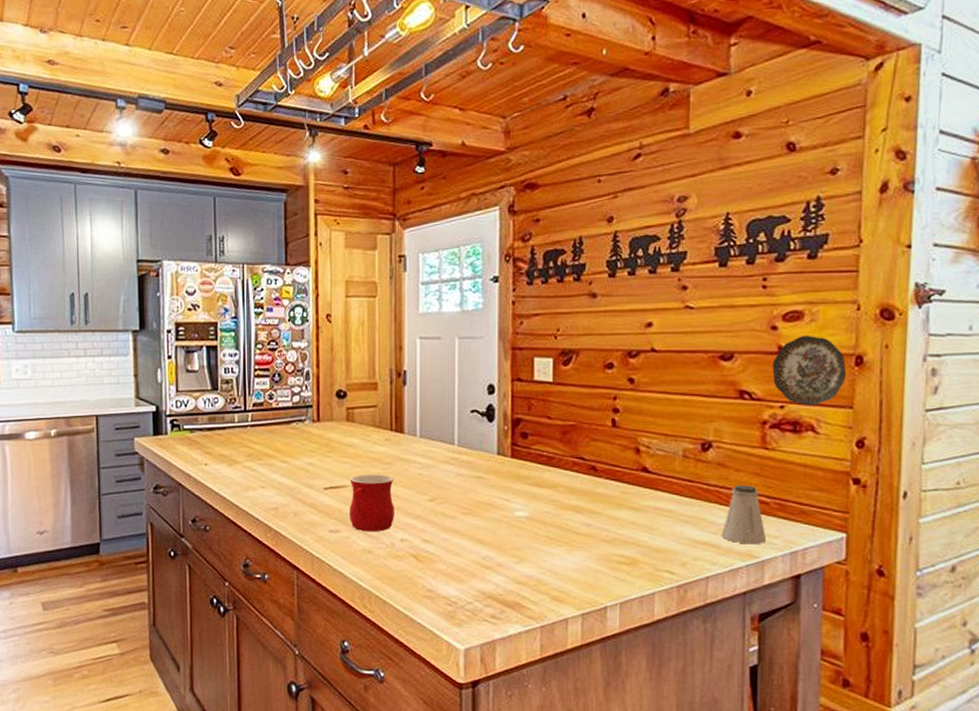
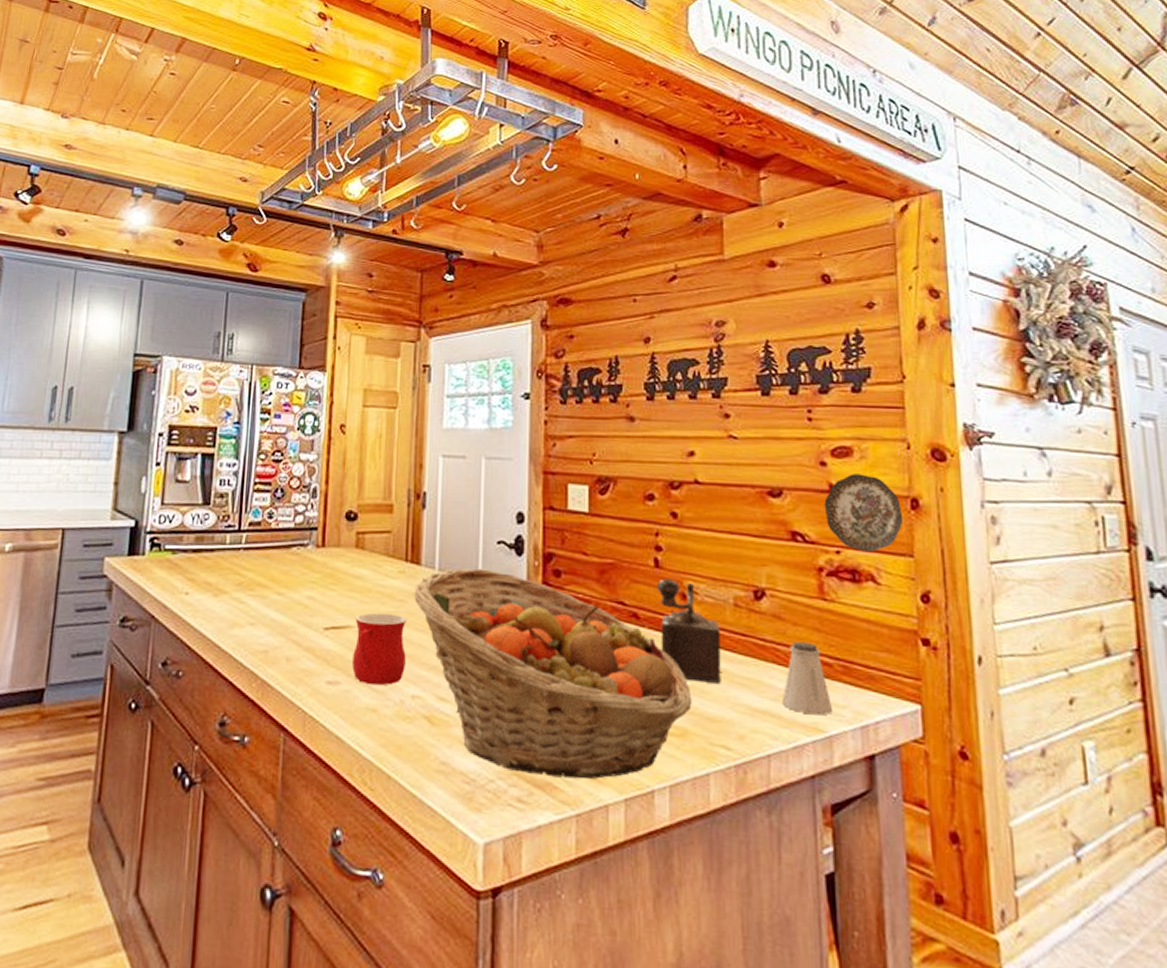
fruit basket: none [398,434,642,600] -> present [413,568,692,779]
pepper mill: none [614,436,669,521] -> present [657,579,721,683]

